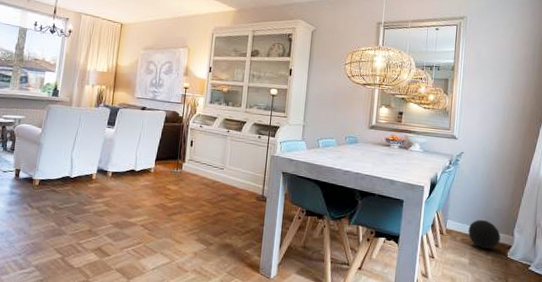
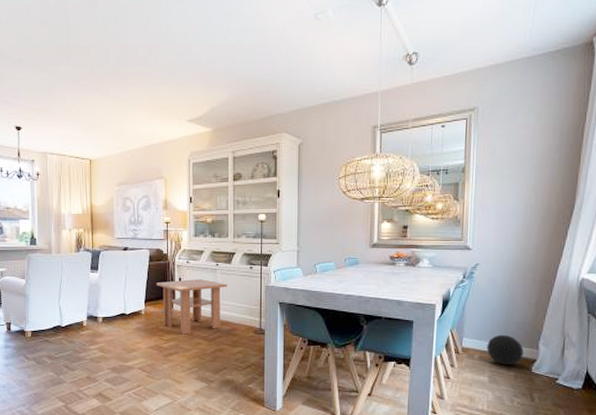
coffee table: none [168,142,236,196] -> present [156,279,227,335]

